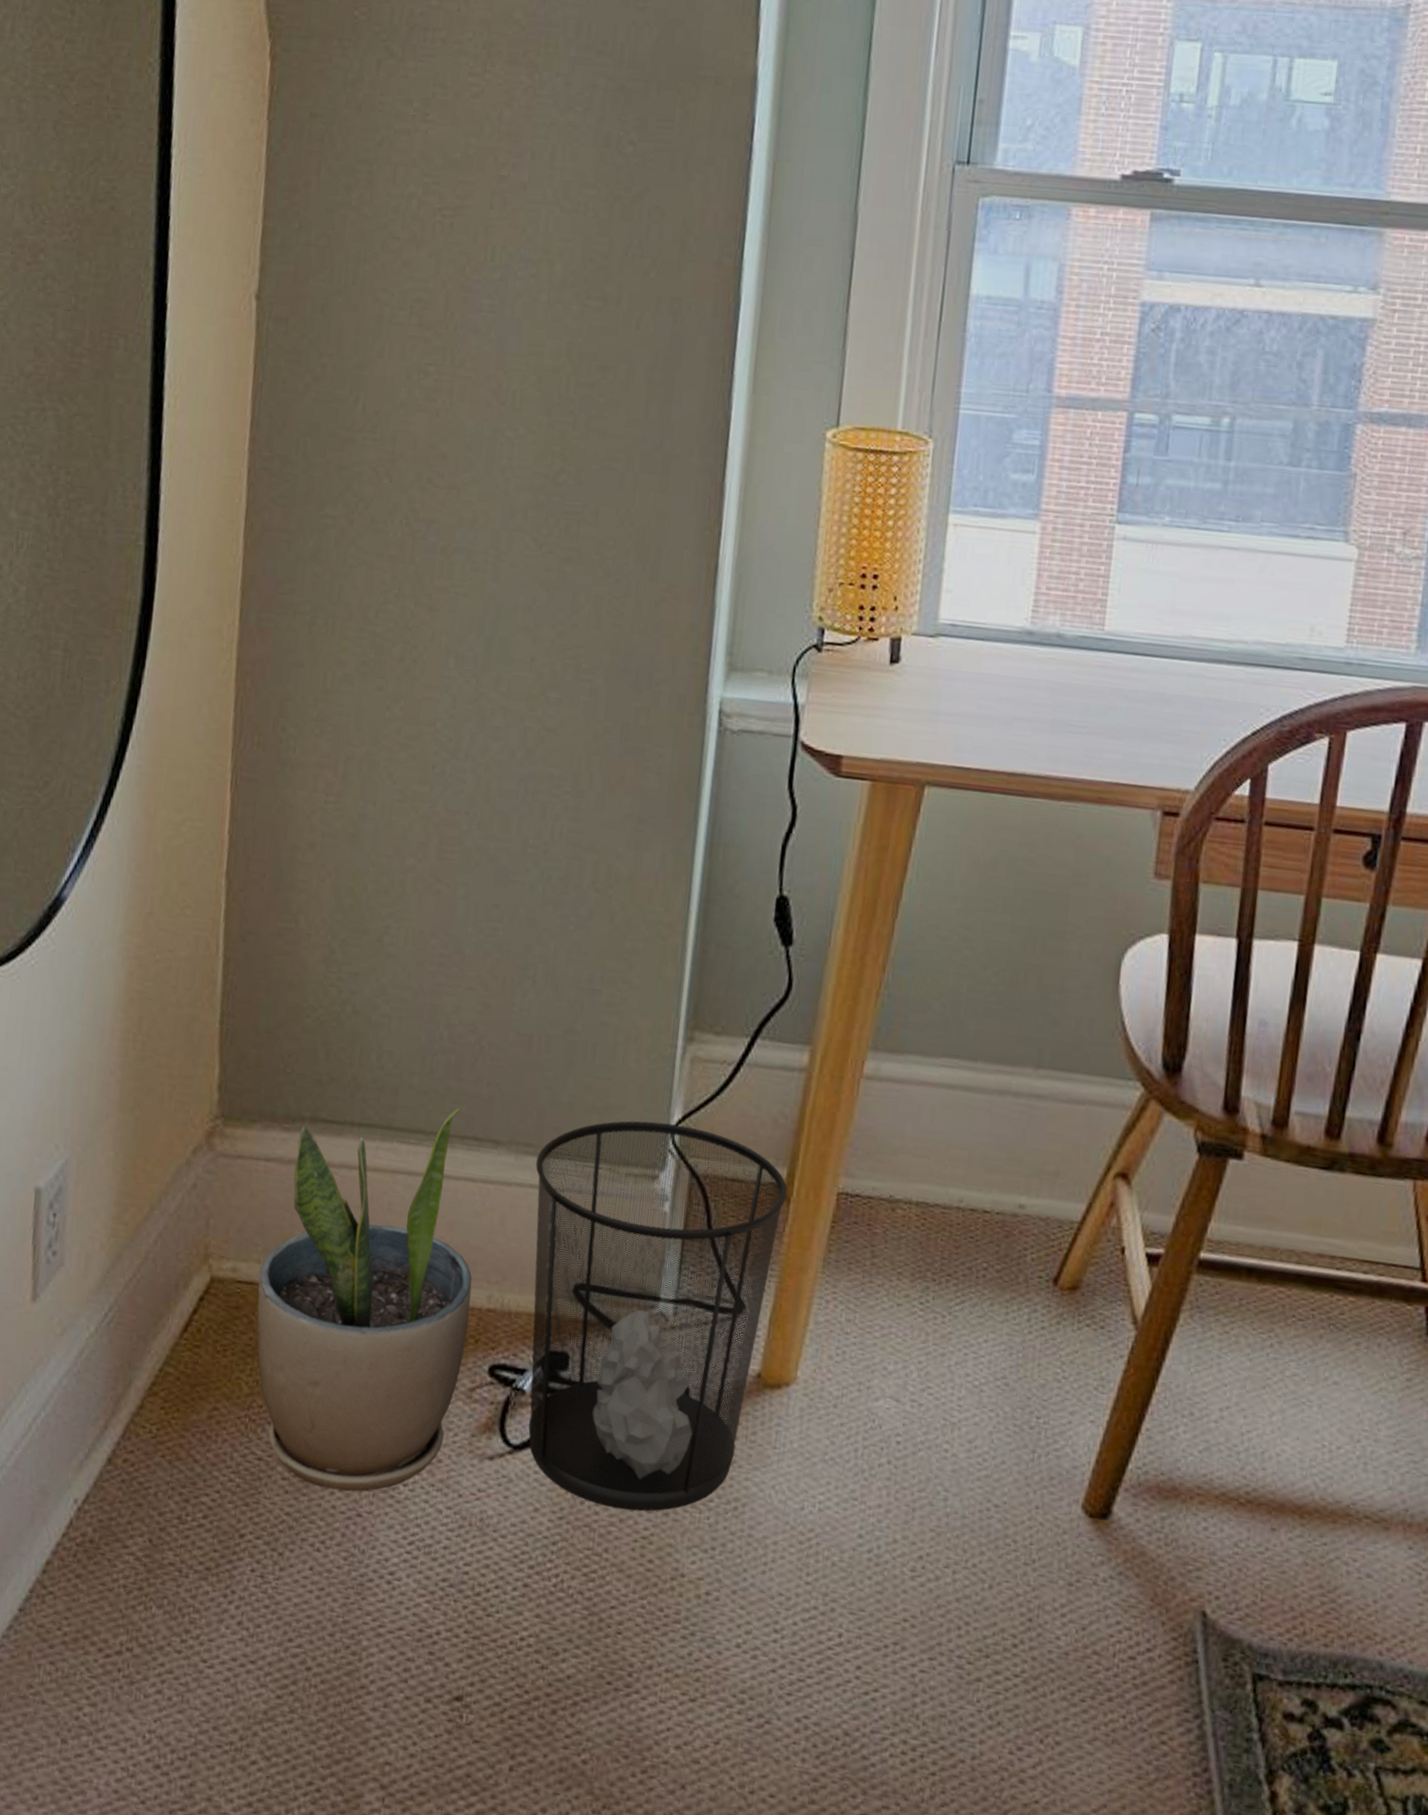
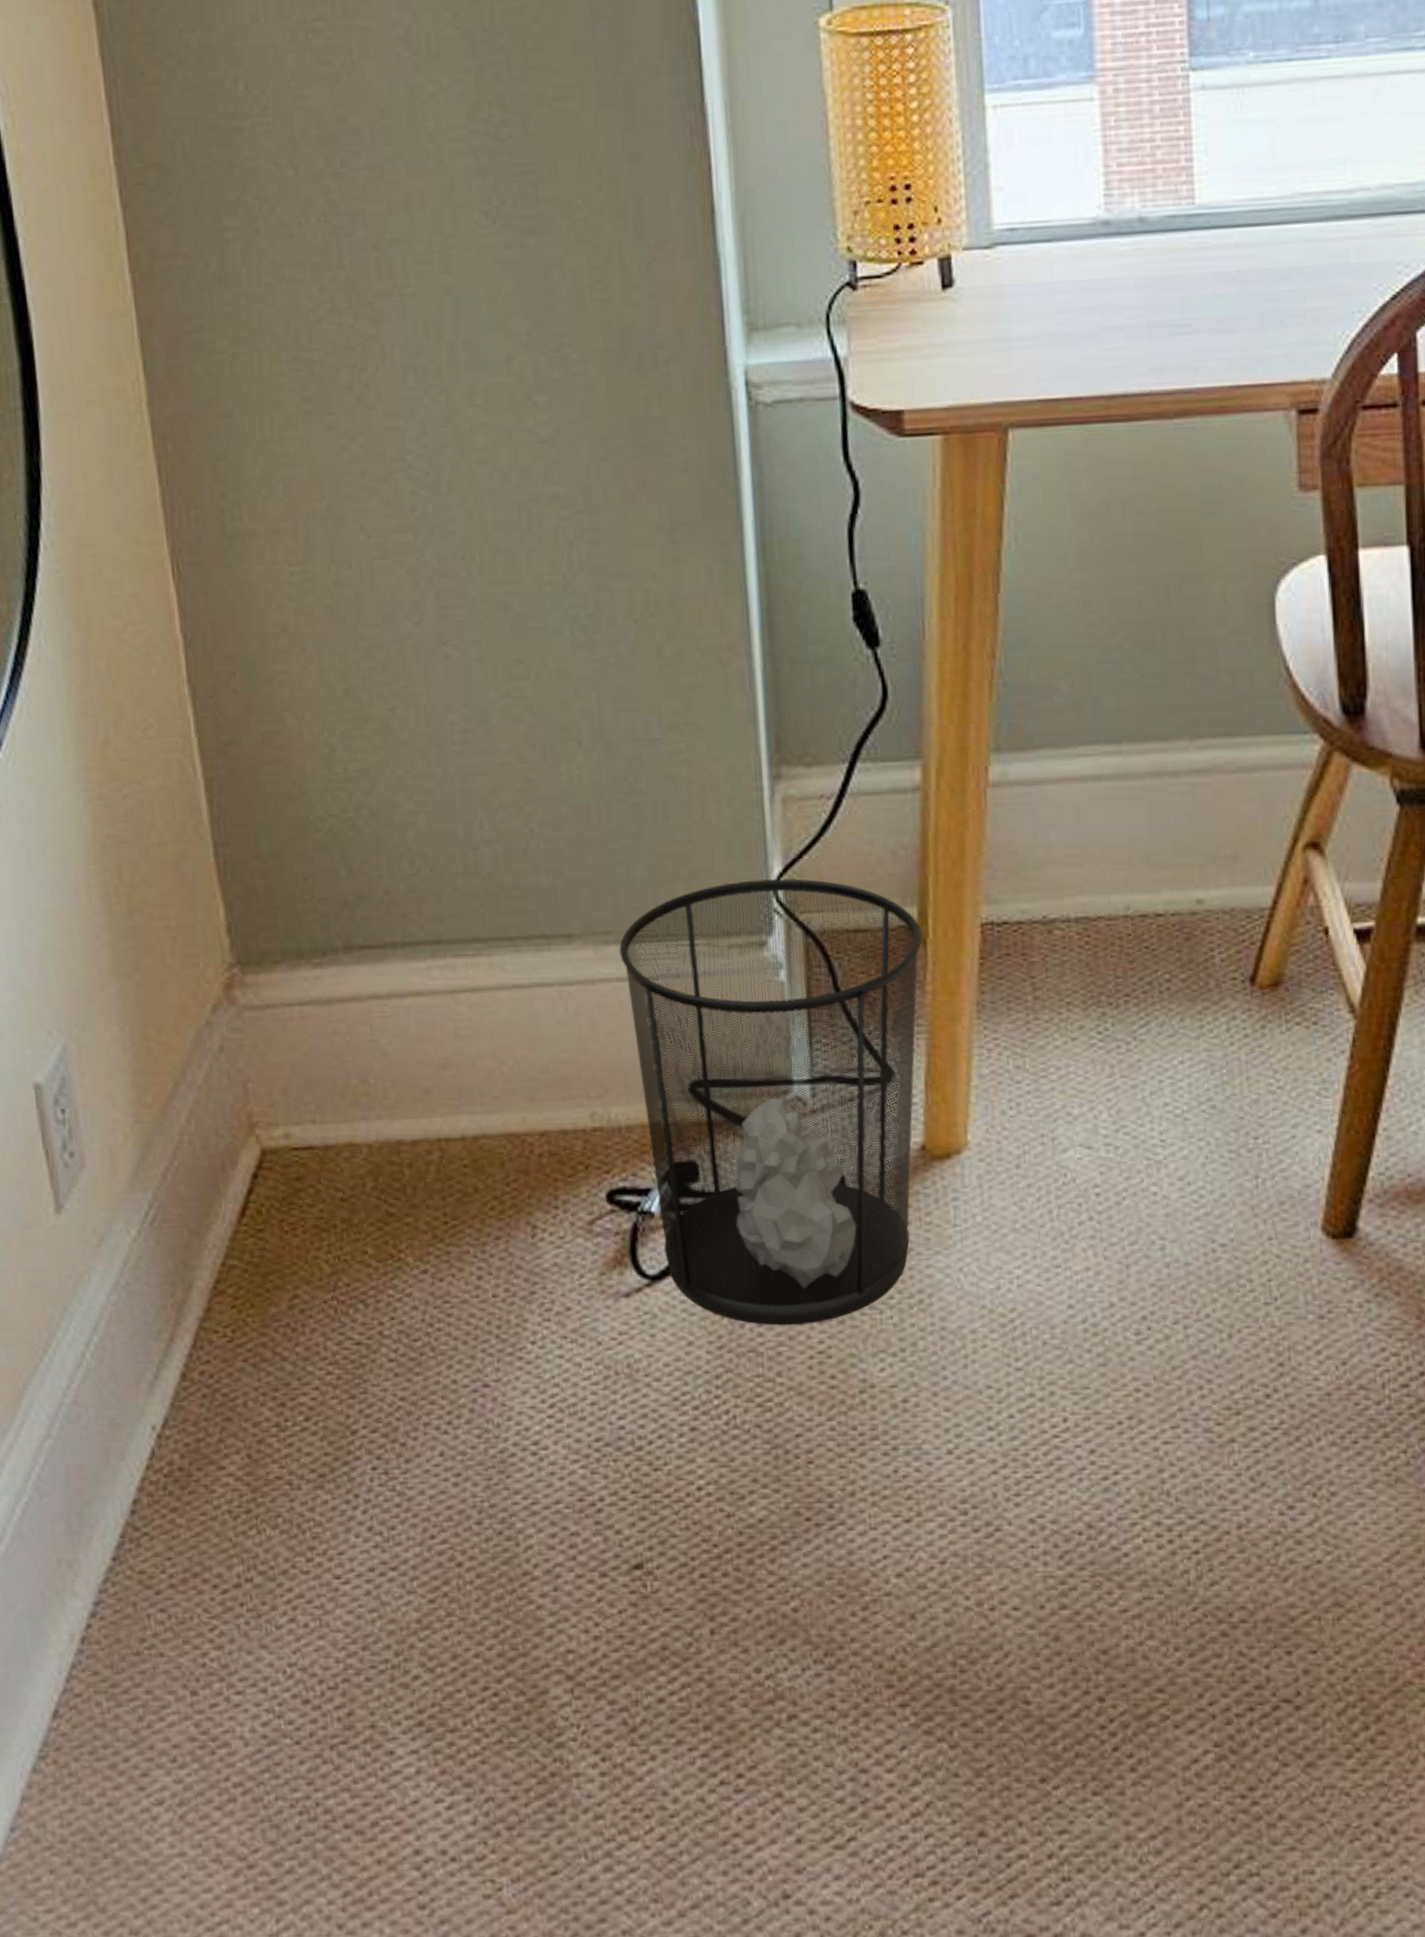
potted plant: present [257,1108,472,1492] -> none [316,904,574,1362]

